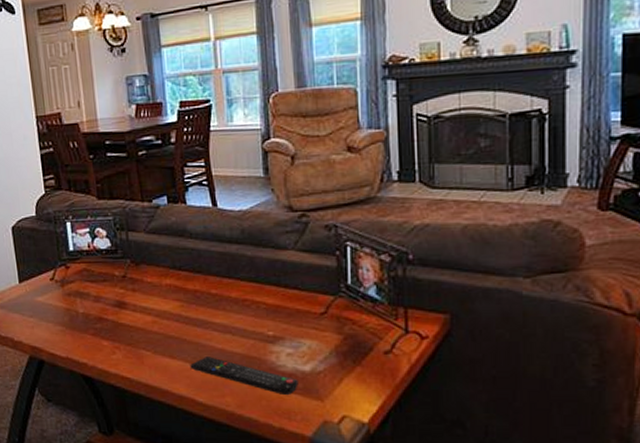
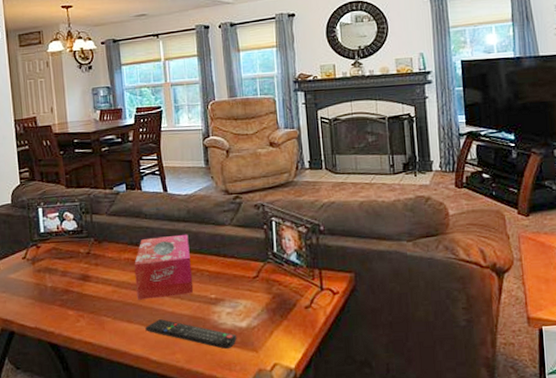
tissue box: none [177,258,248,333] -> present [134,234,194,300]

